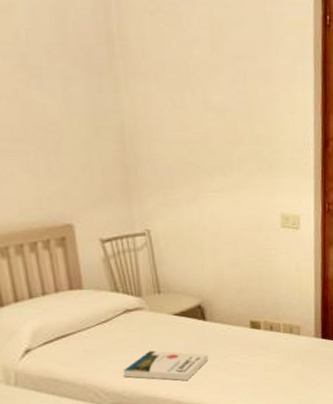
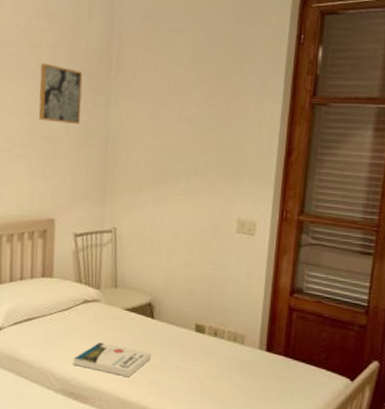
wall art: none [18,34,86,113] -> present [38,63,83,125]

